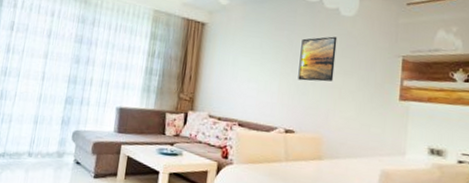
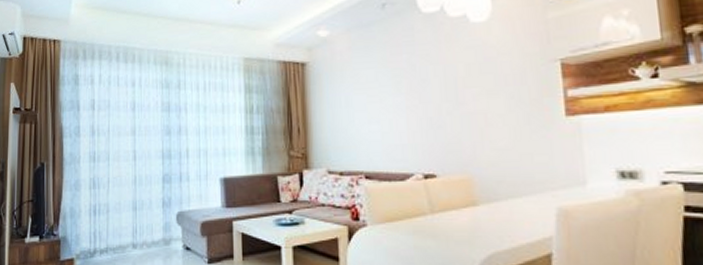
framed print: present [298,36,337,82] -> none [426,50,475,112]

